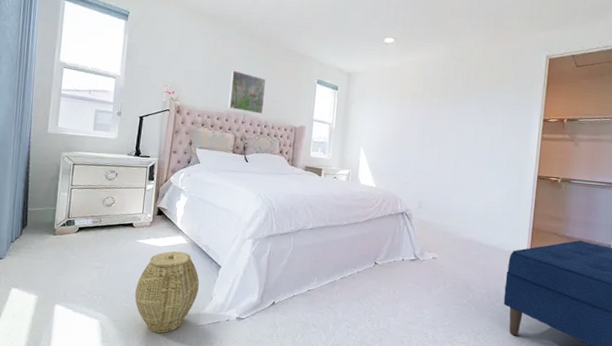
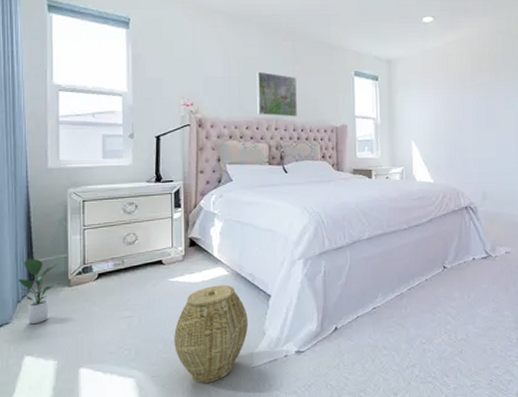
potted plant: none [14,206,48,263] -> present [19,258,59,325]

